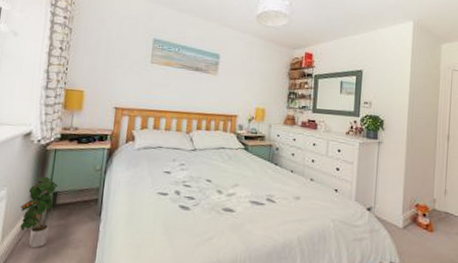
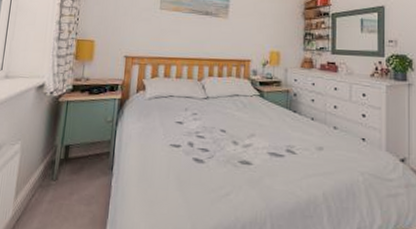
potted plant: present [20,177,57,248] -> none [33,130,69,205]

